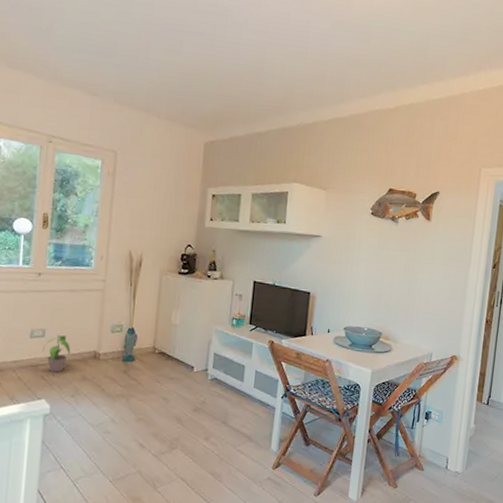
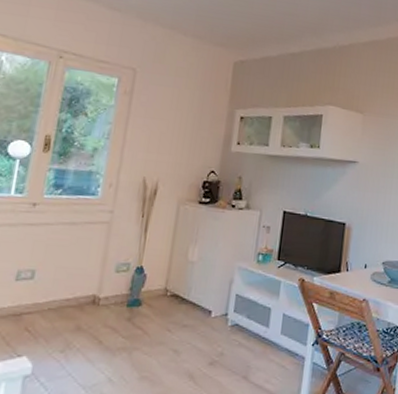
potted plant: present [43,335,71,372] -> none [29,276,65,322]

